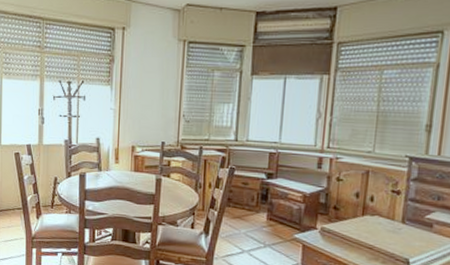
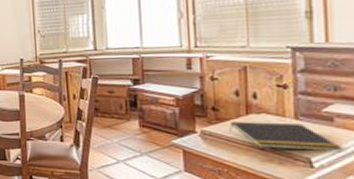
notepad: none [346,220,436,254] -> present [229,121,343,151]

